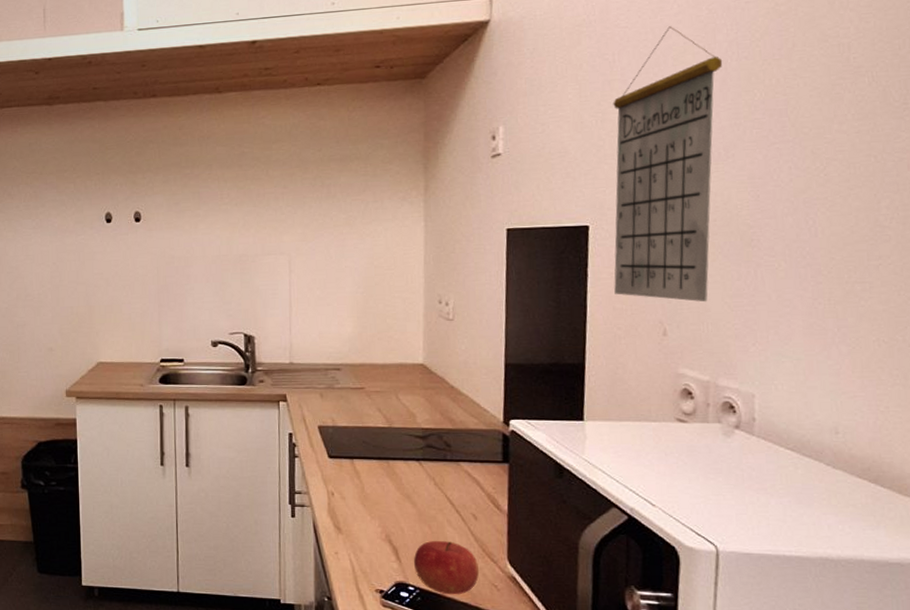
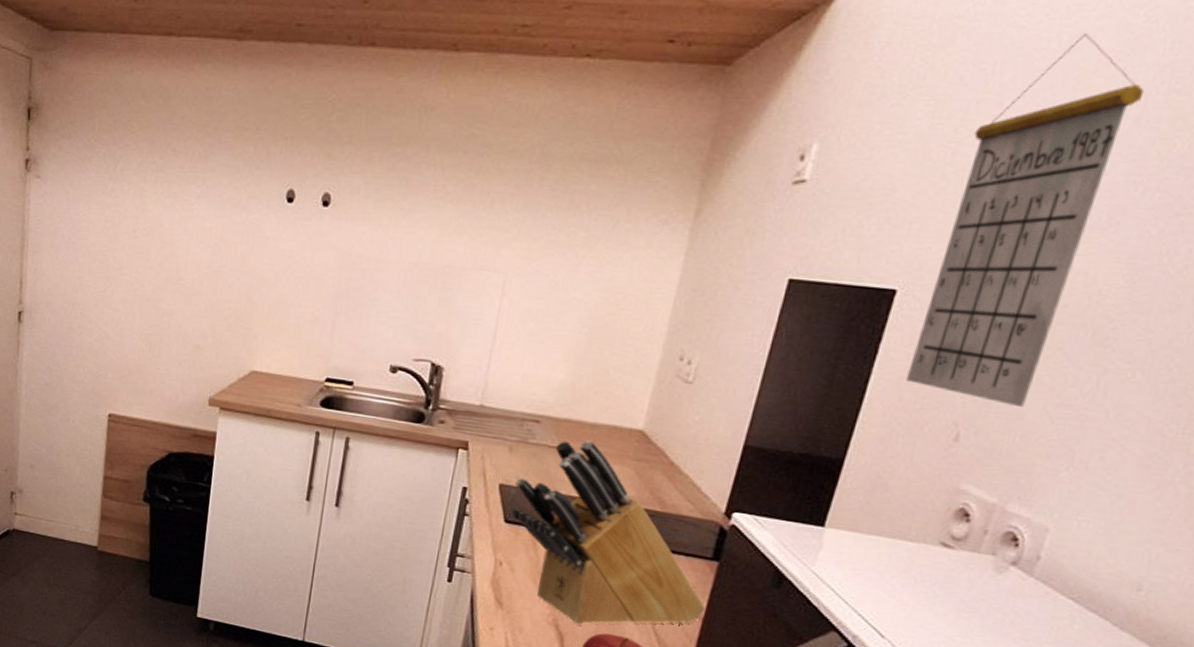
knife block: none [331,379,508,537] -> present [512,441,706,625]

